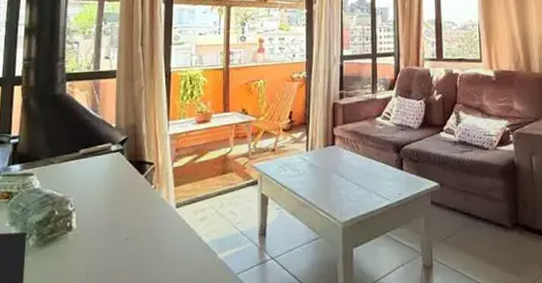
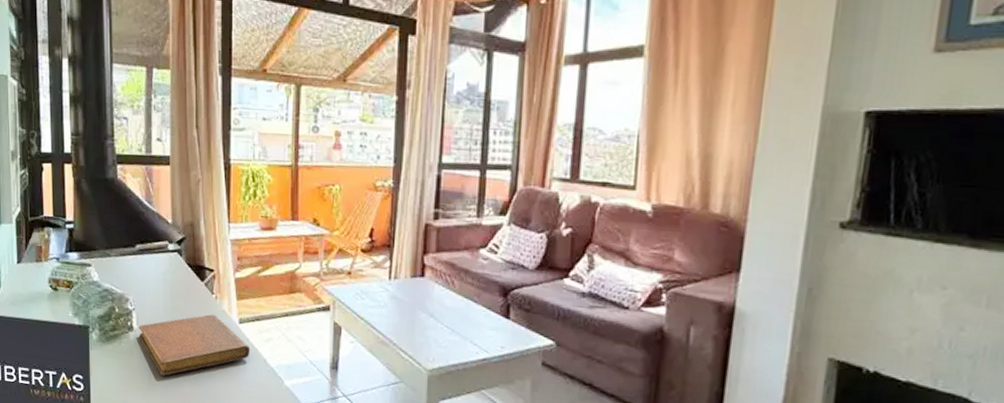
notebook: none [77,203,187,270] -> present [138,314,251,376]

